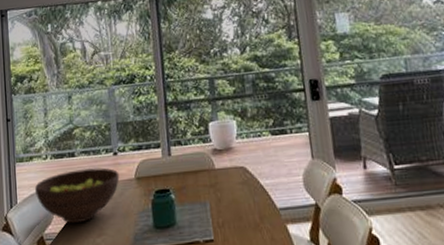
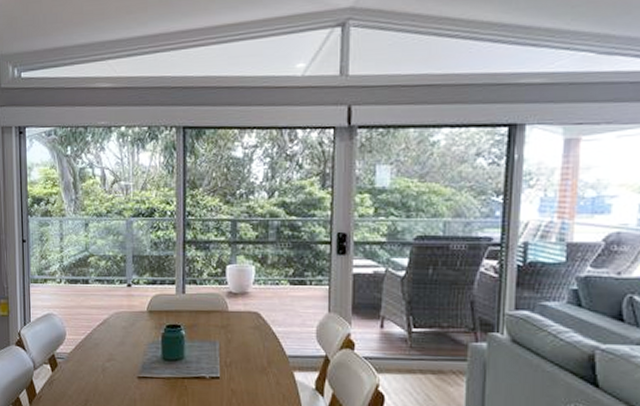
fruit bowl: present [35,167,120,224] -> none [49,296,132,347]

